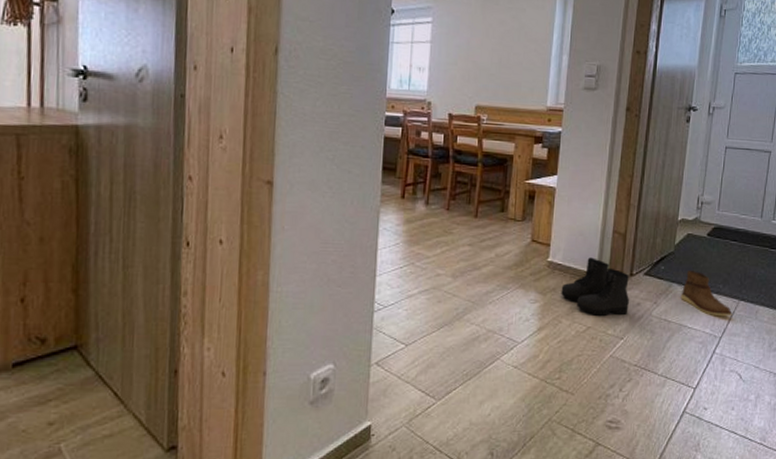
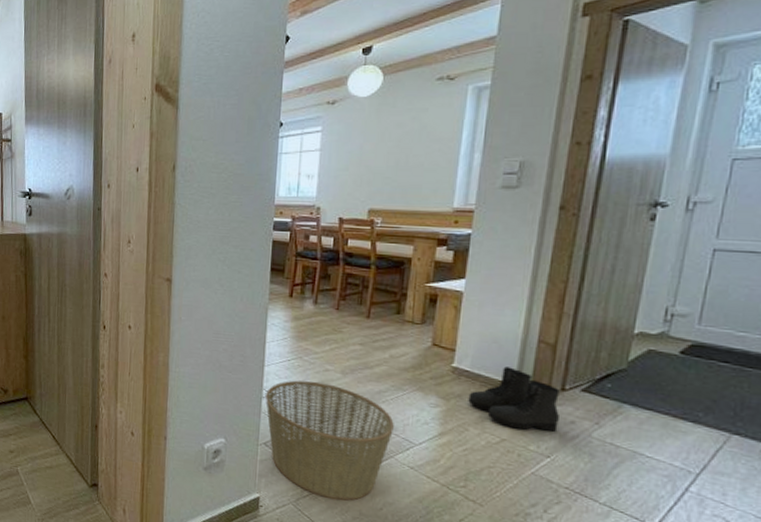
basket: none [377,289,500,413] -> present [265,380,394,501]
boot: present [680,269,733,317] -> none [635,390,719,452]

